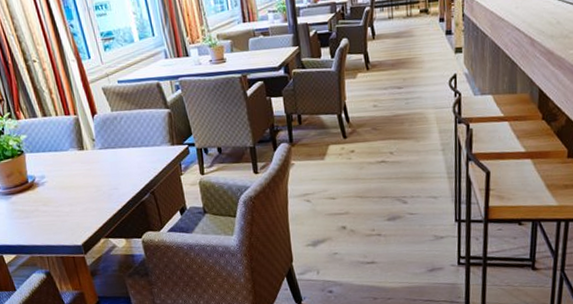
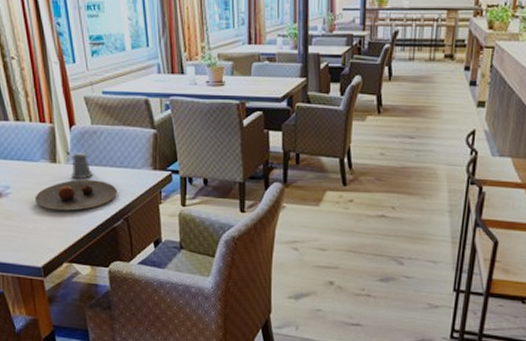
plate: none [68,160,142,193] -> present [35,179,117,211]
pepper shaker: none [97,135,119,162] -> present [71,150,94,179]

